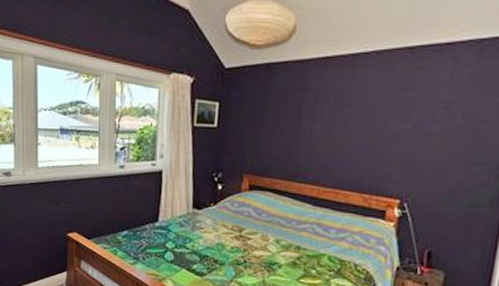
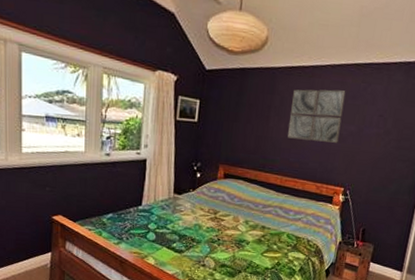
wall art: none [324,80,397,145] -> present [288,89,346,143]

